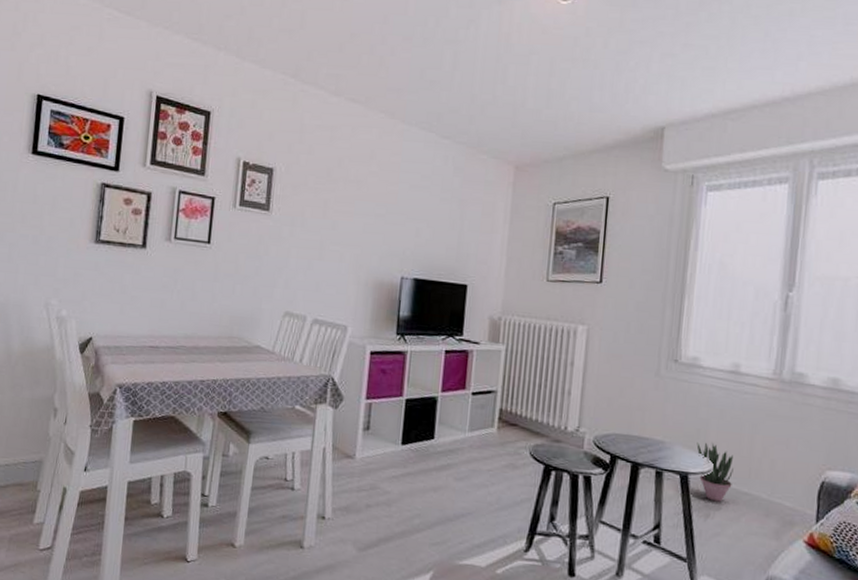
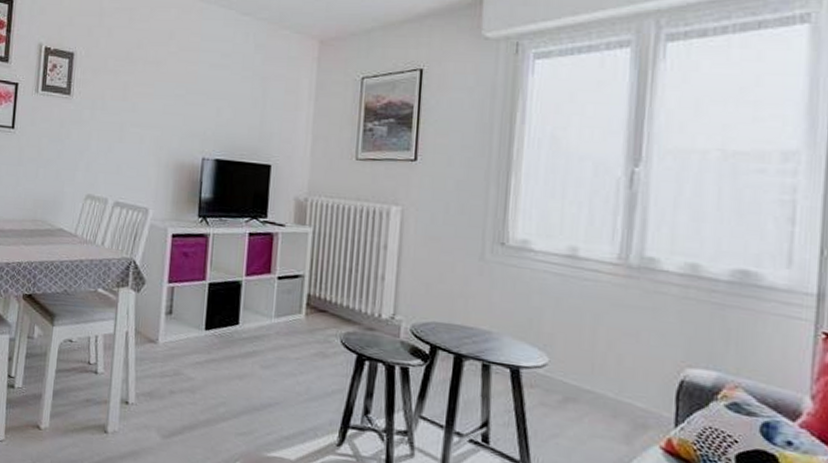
potted plant: present [696,442,733,502] -> none [529,333,573,400]

